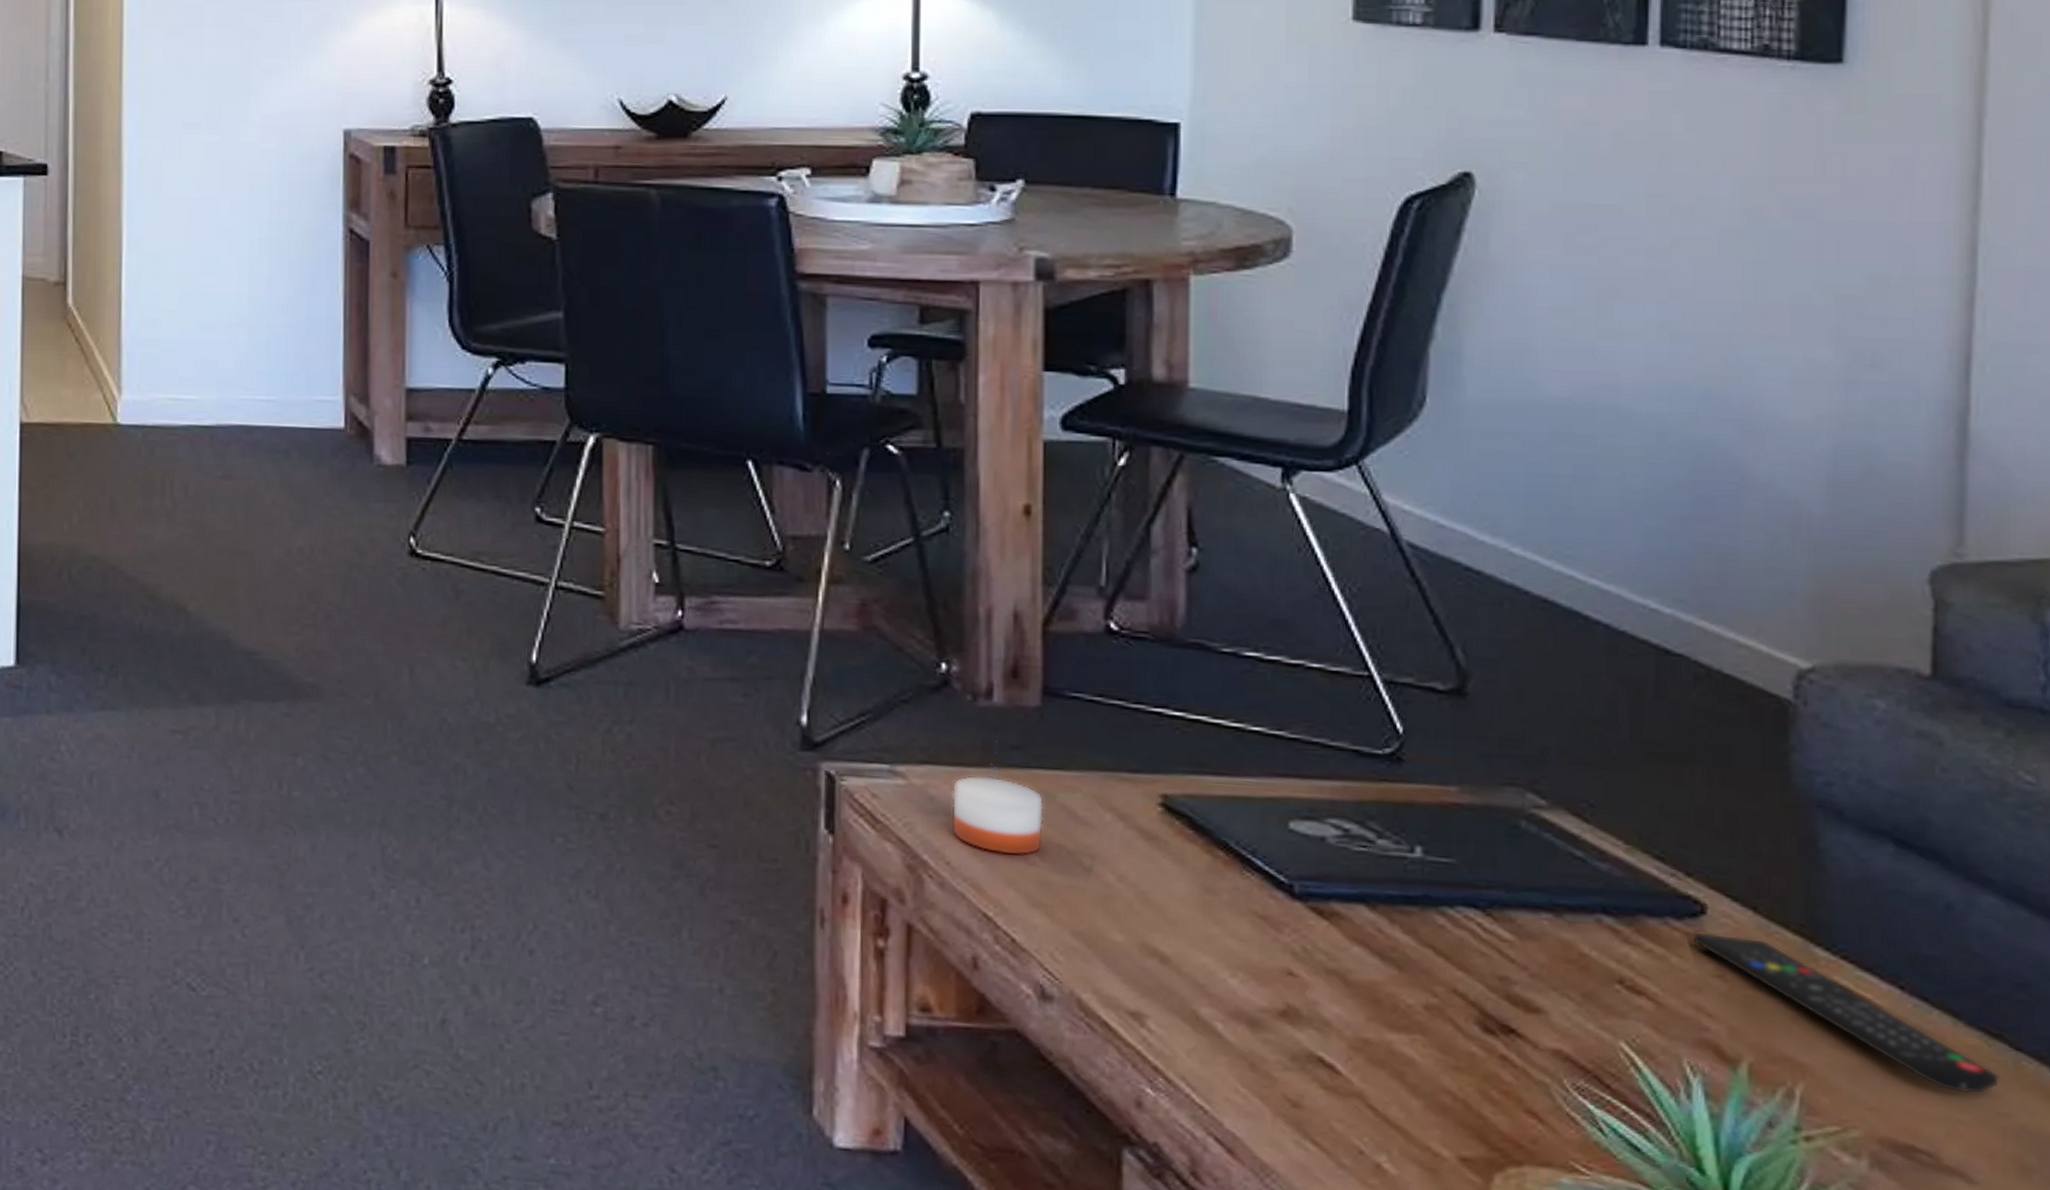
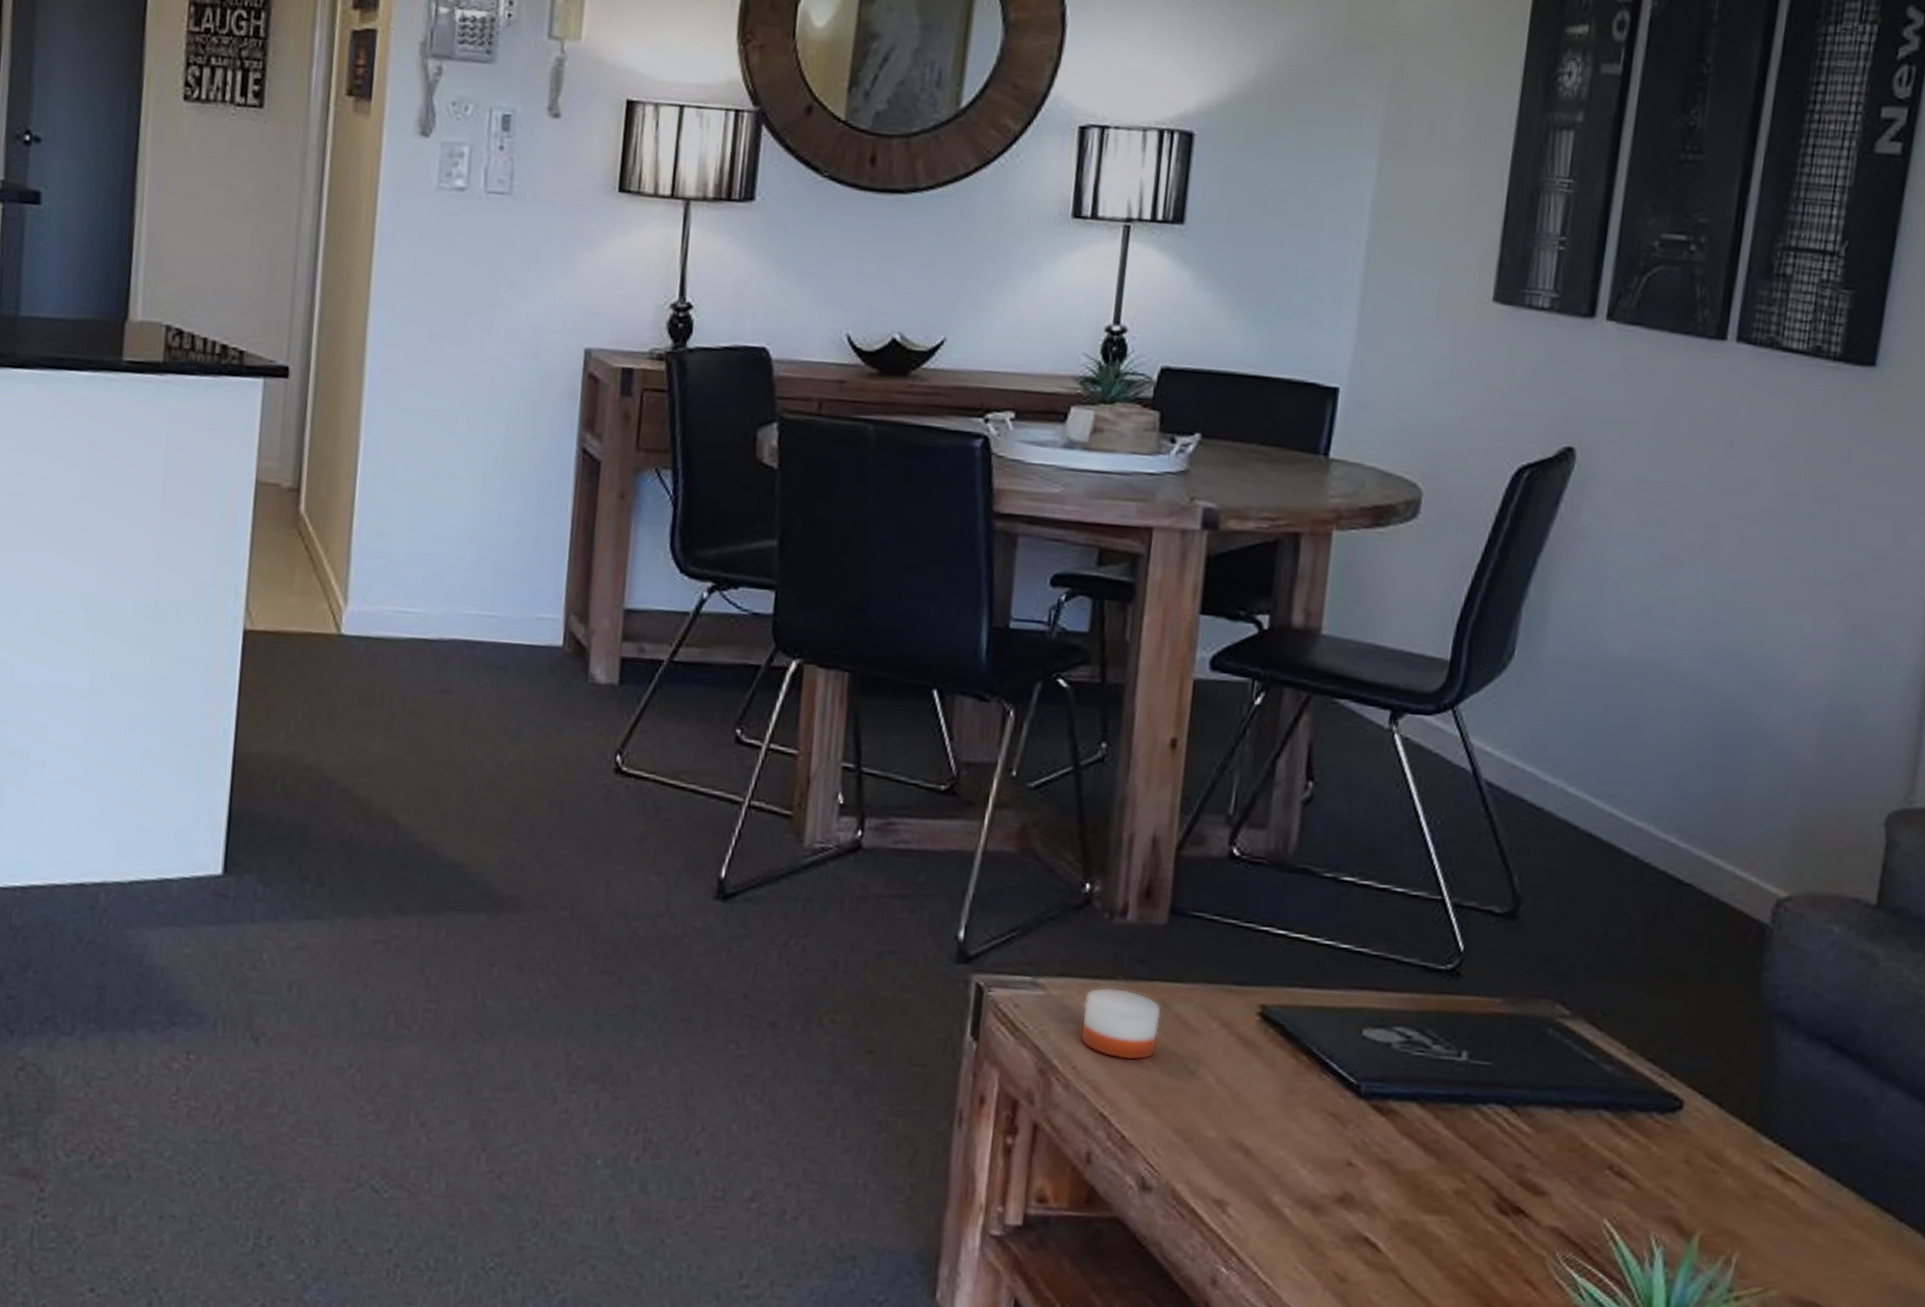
remote control: present [1691,933,2001,1095] -> none [1669,1125,1886,1259]

